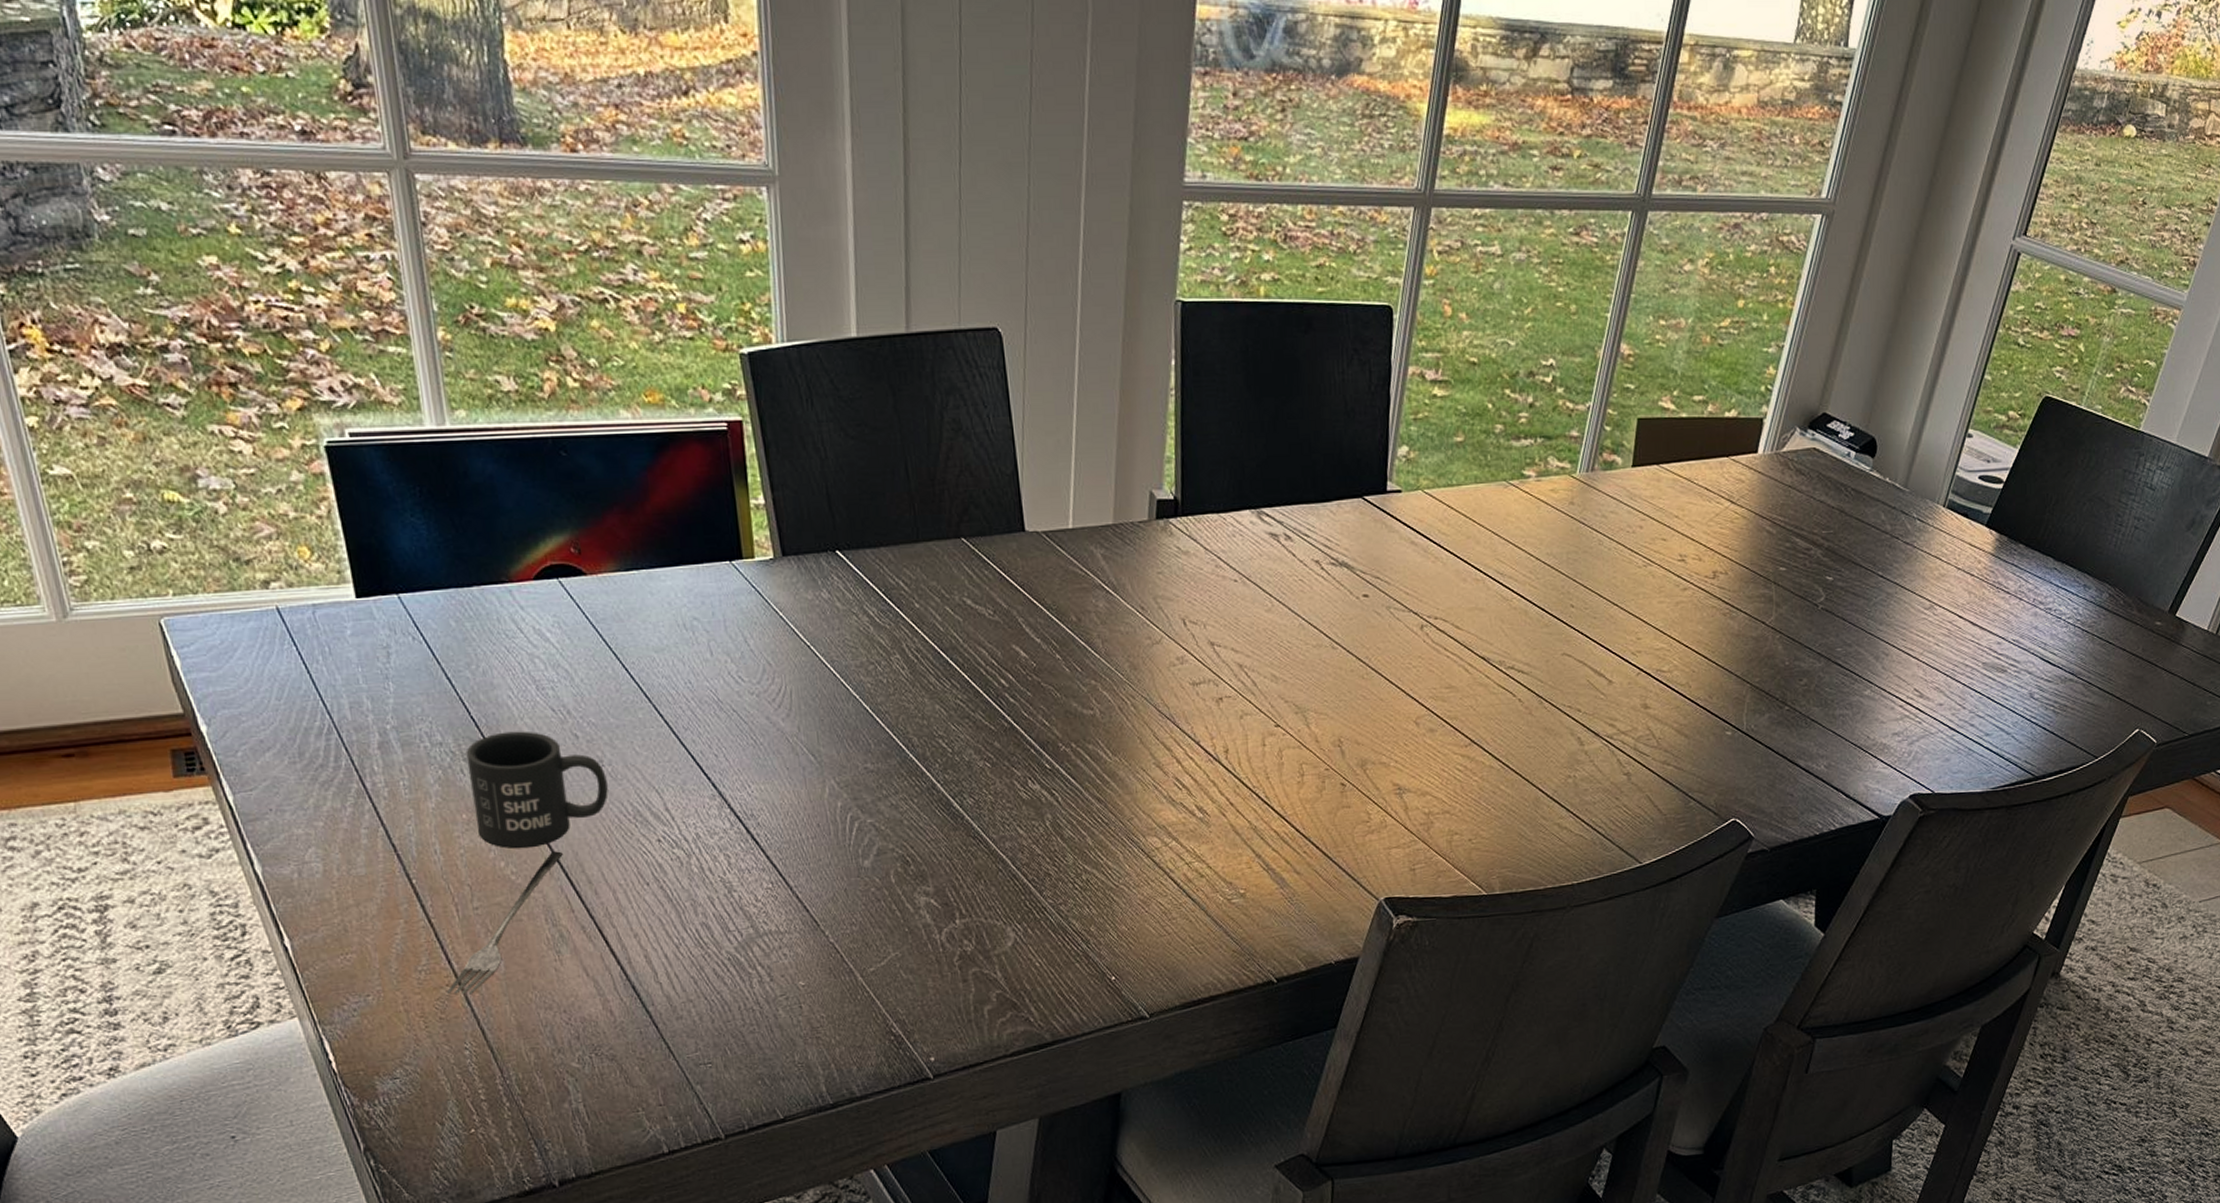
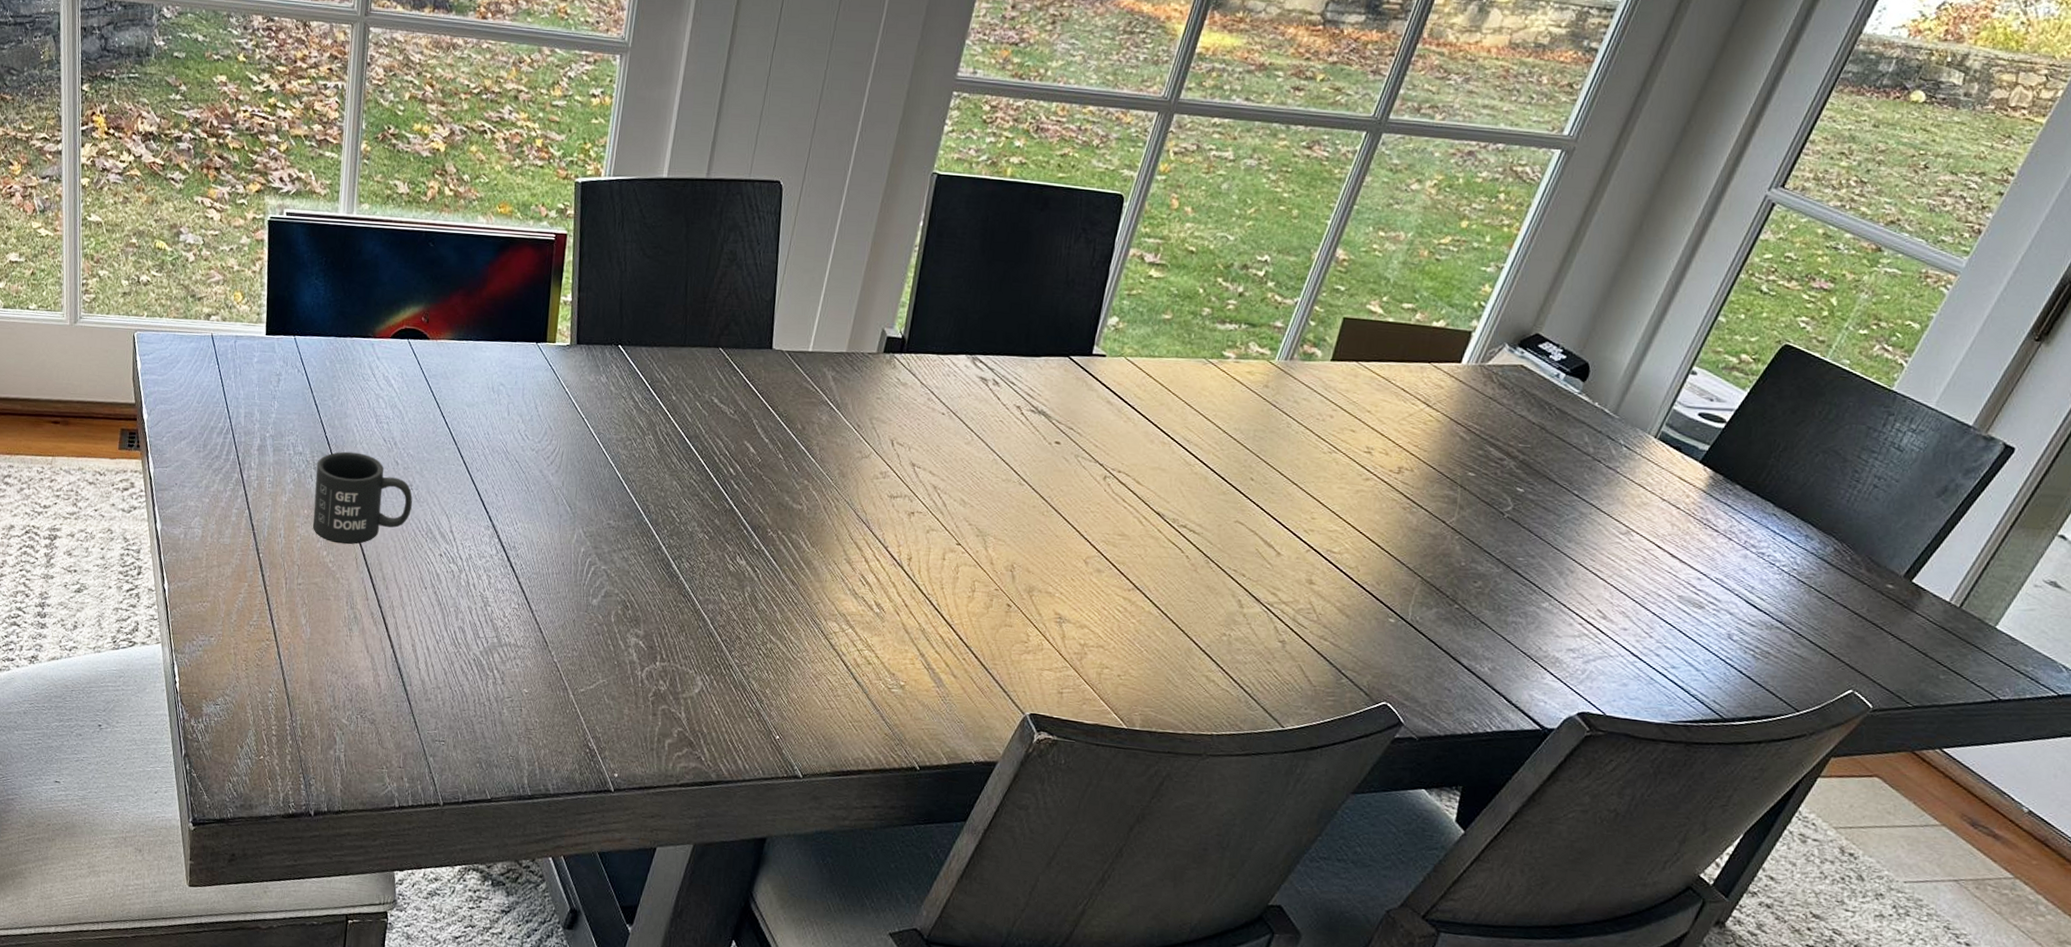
fork: present [447,851,563,995] -> none [266,550,369,651]

